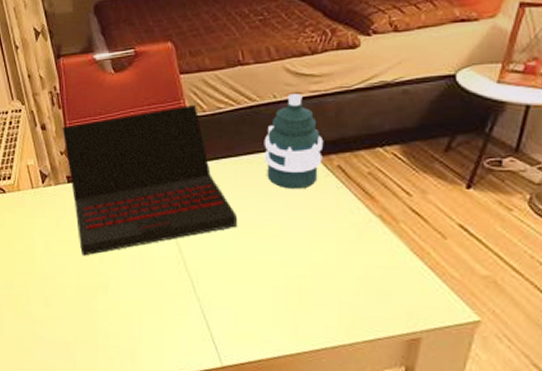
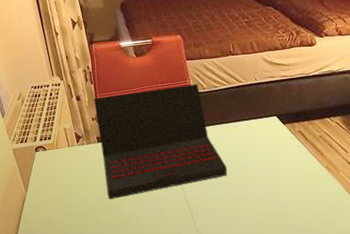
water bottle: present [264,94,324,189] -> none [247,78,290,148]

